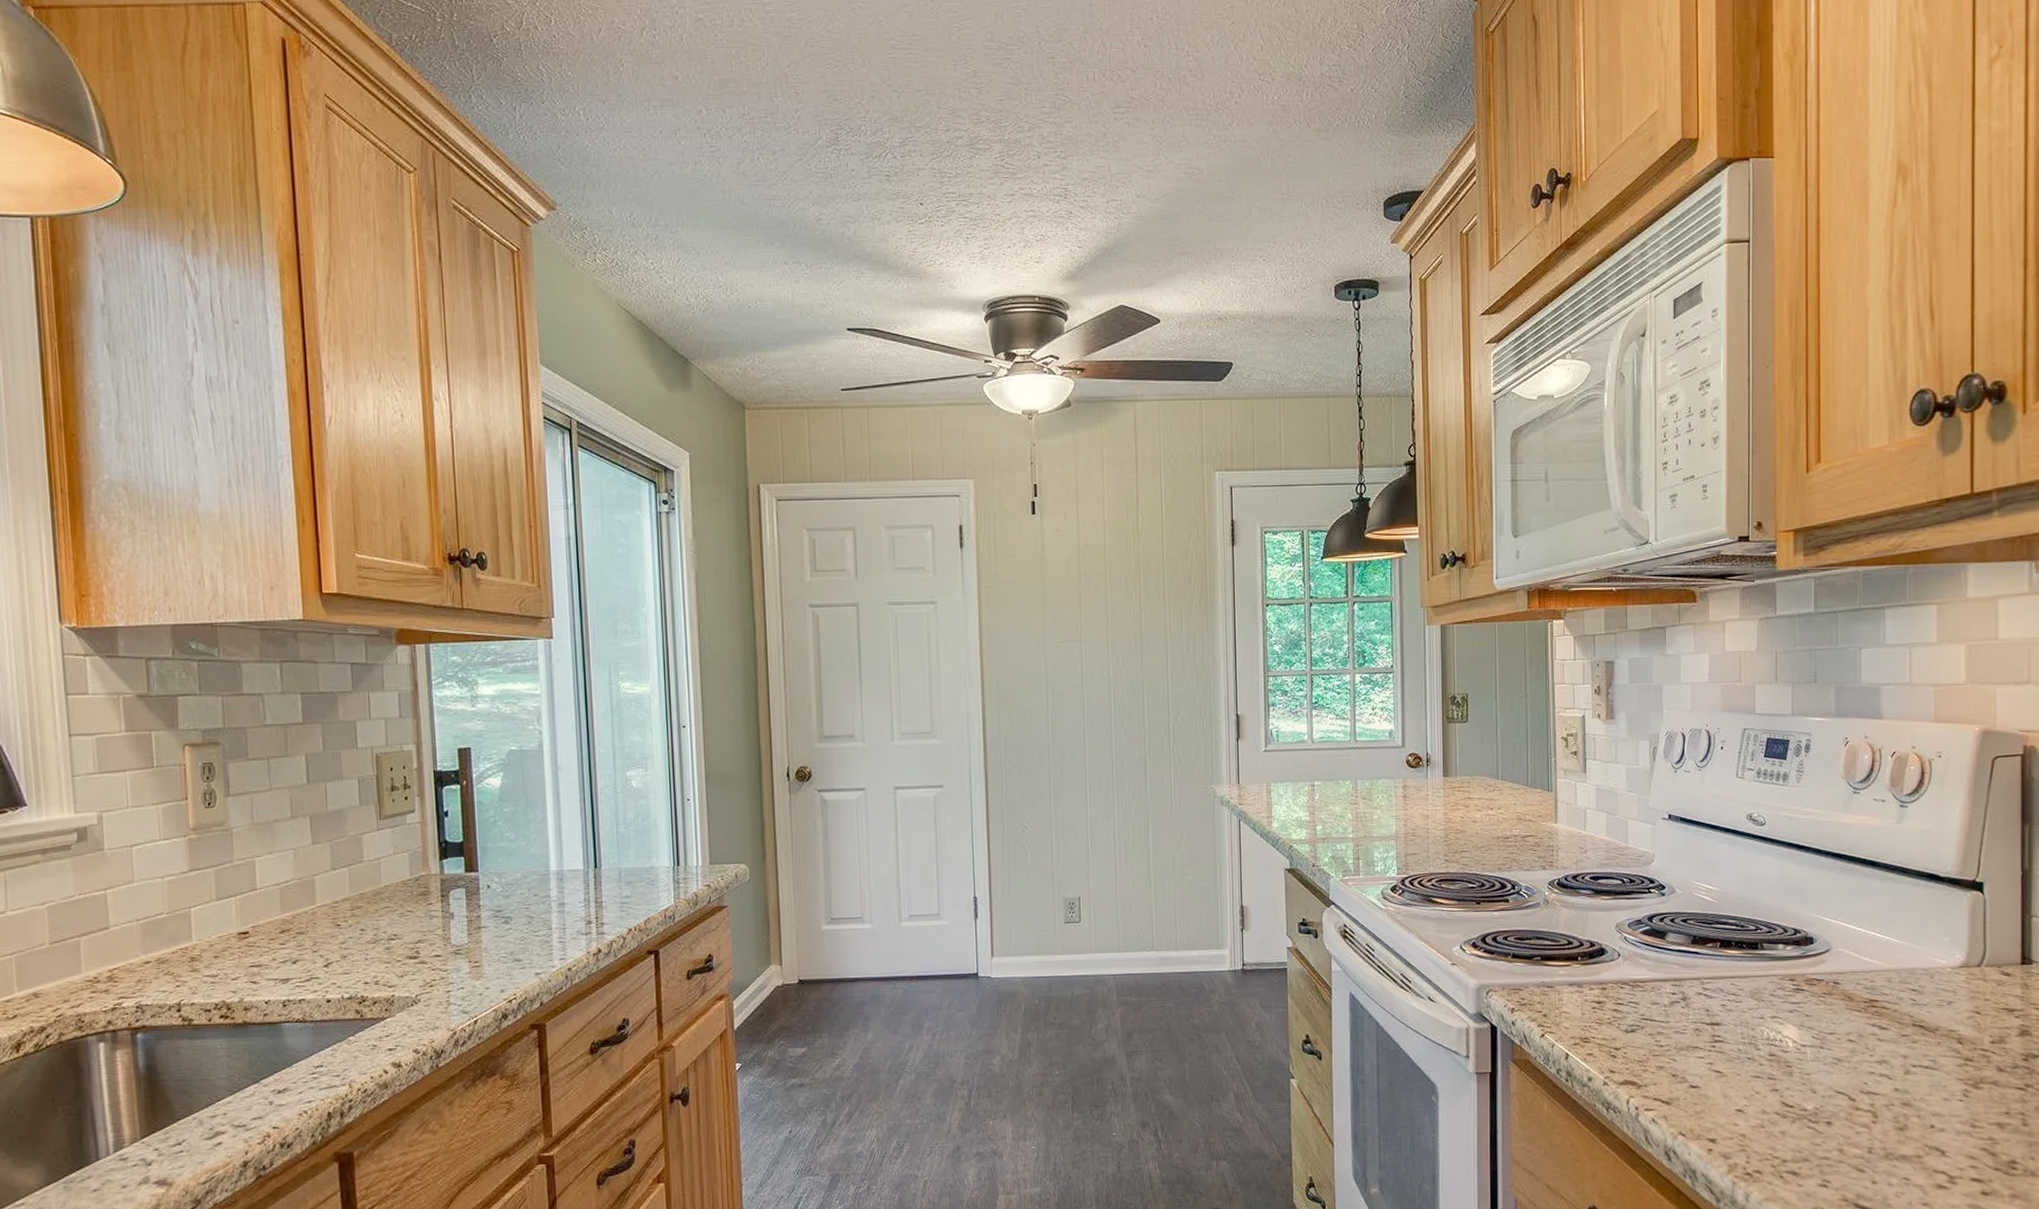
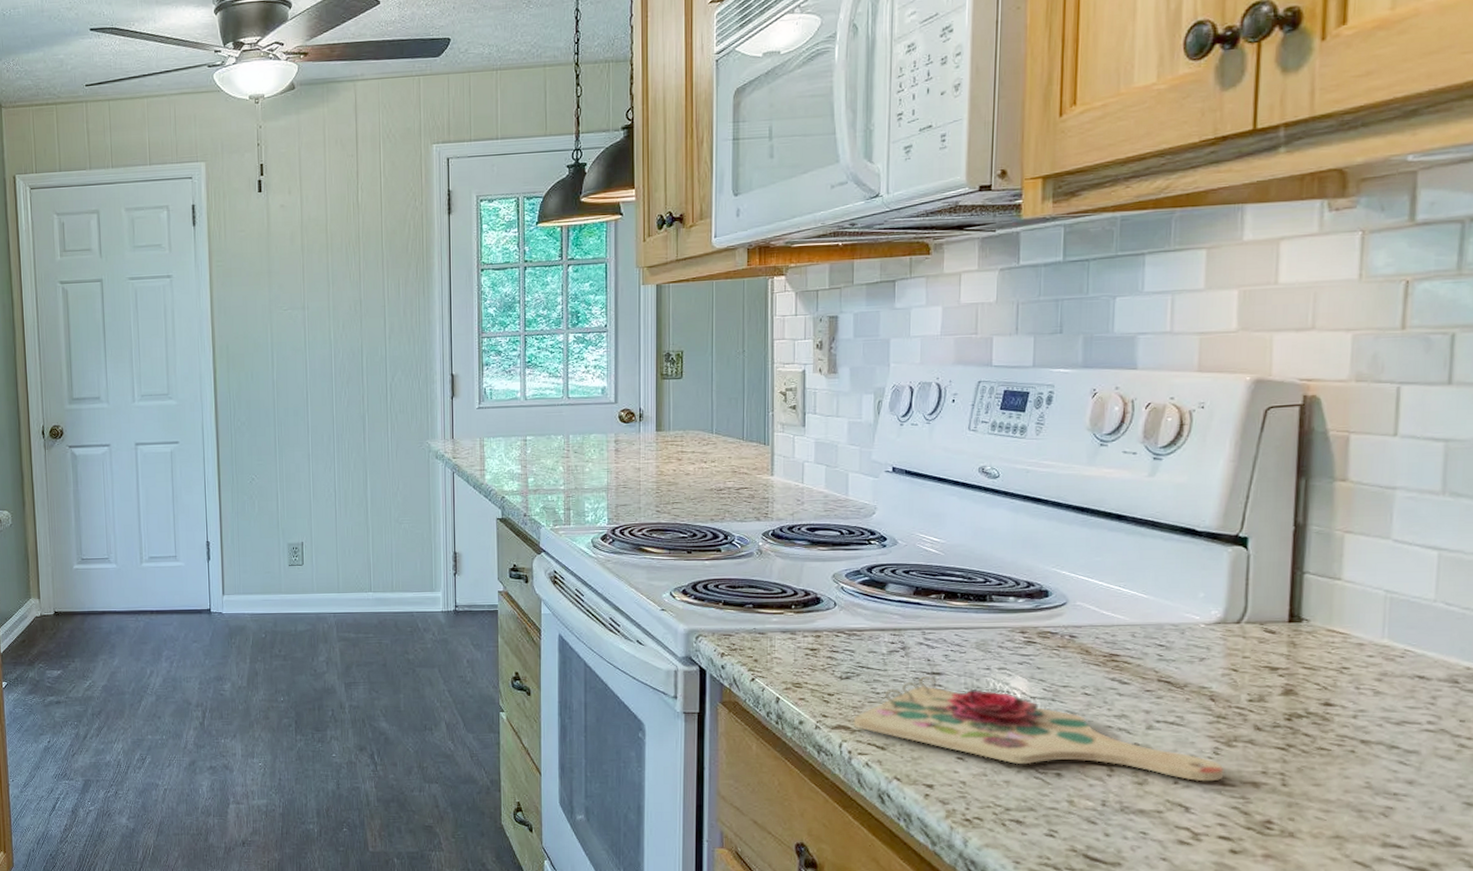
cutting board: none [1639,1027,1973,1125] -> present [853,676,1224,782]

